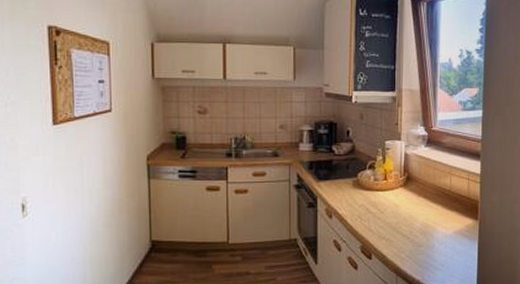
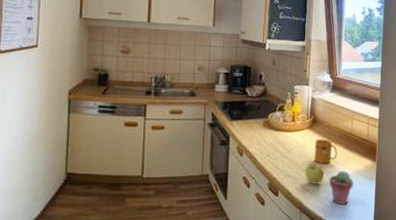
apple: none [400,223,422,247] -> present [305,163,325,184]
mug: none [410,197,435,224] -> present [314,139,338,164]
potted succulent: none [426,231,453,267] -> present [329,171,353,205]

